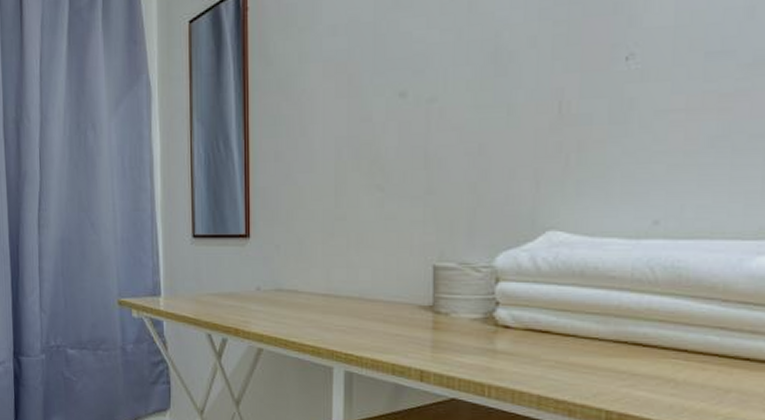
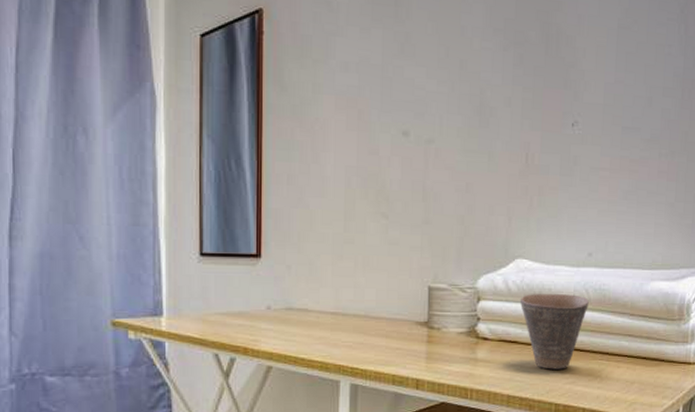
cup: none [552,273,655,368] -> present [519,294,589,370]

